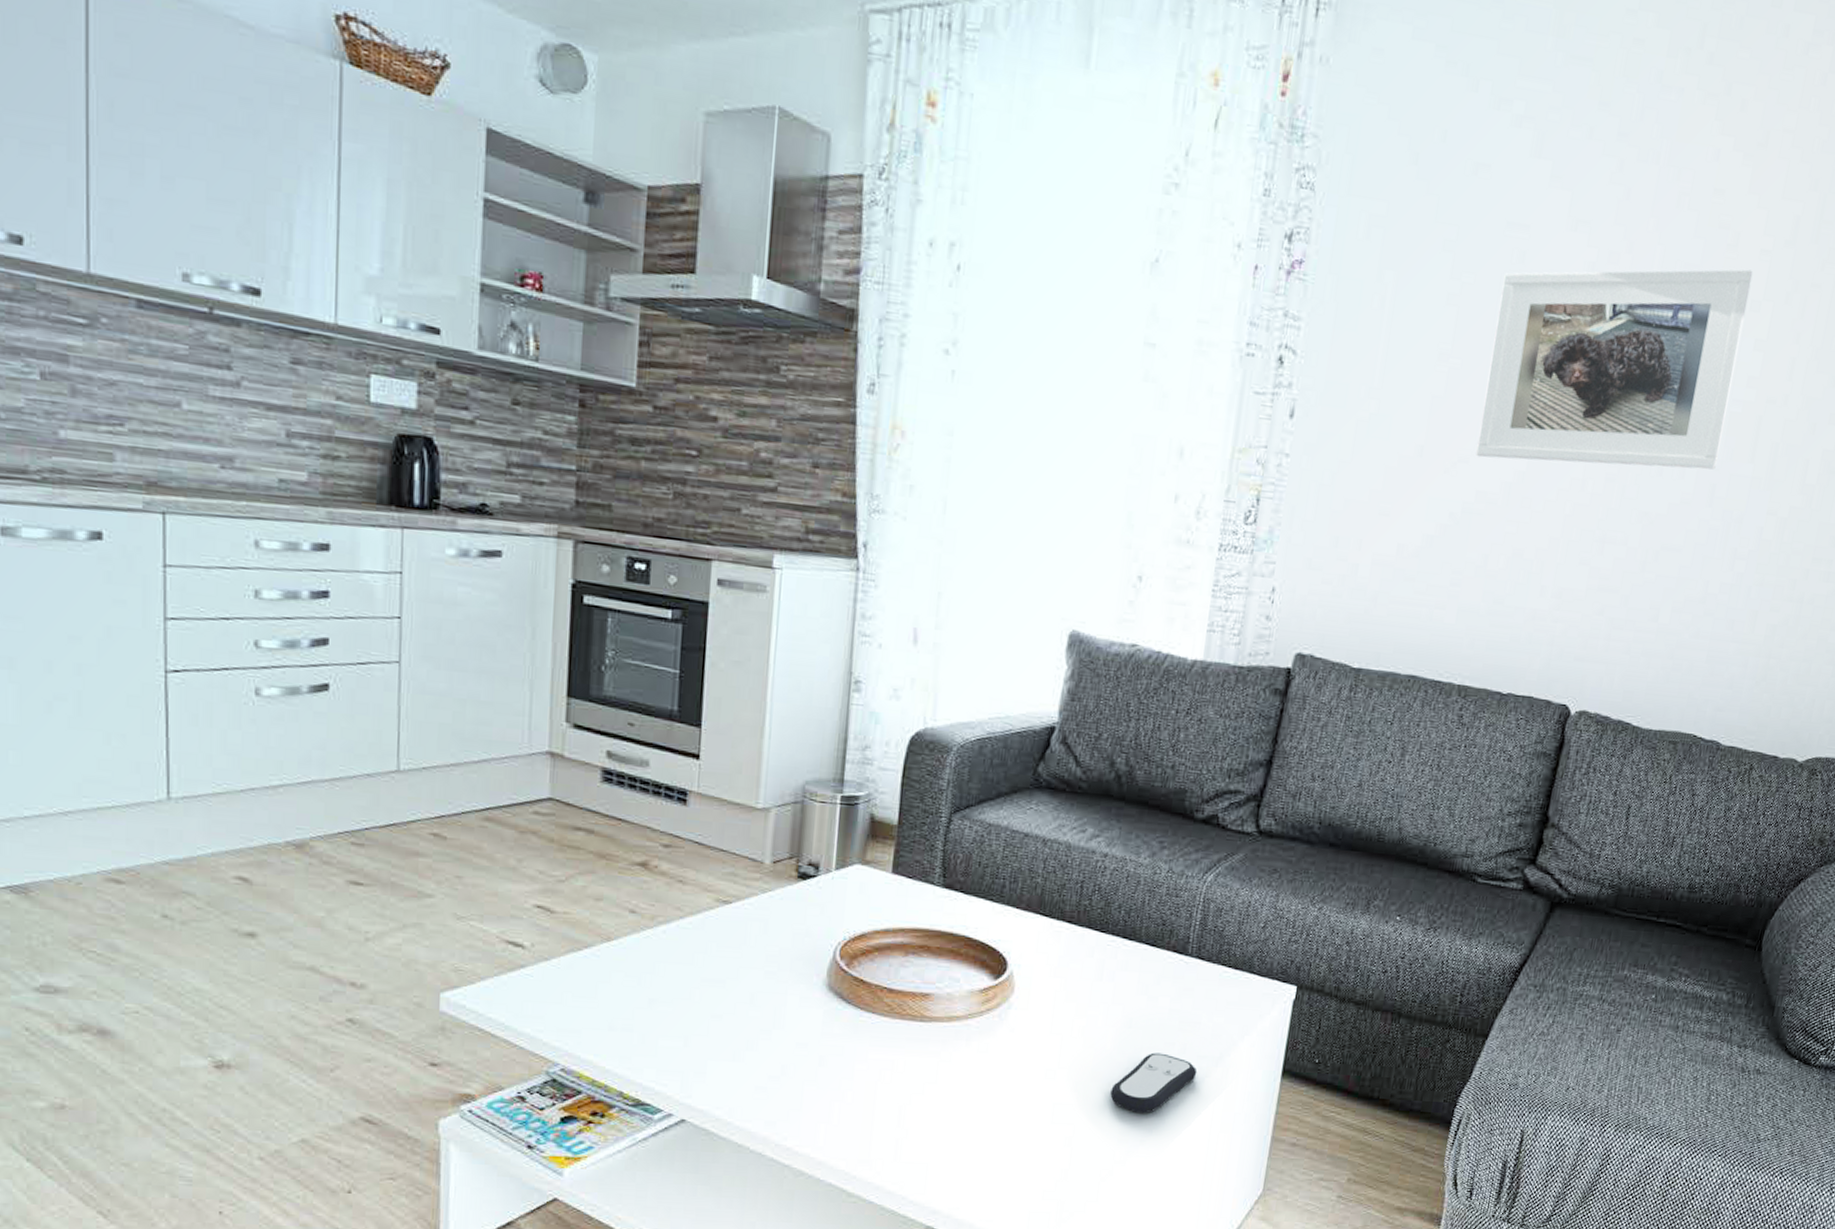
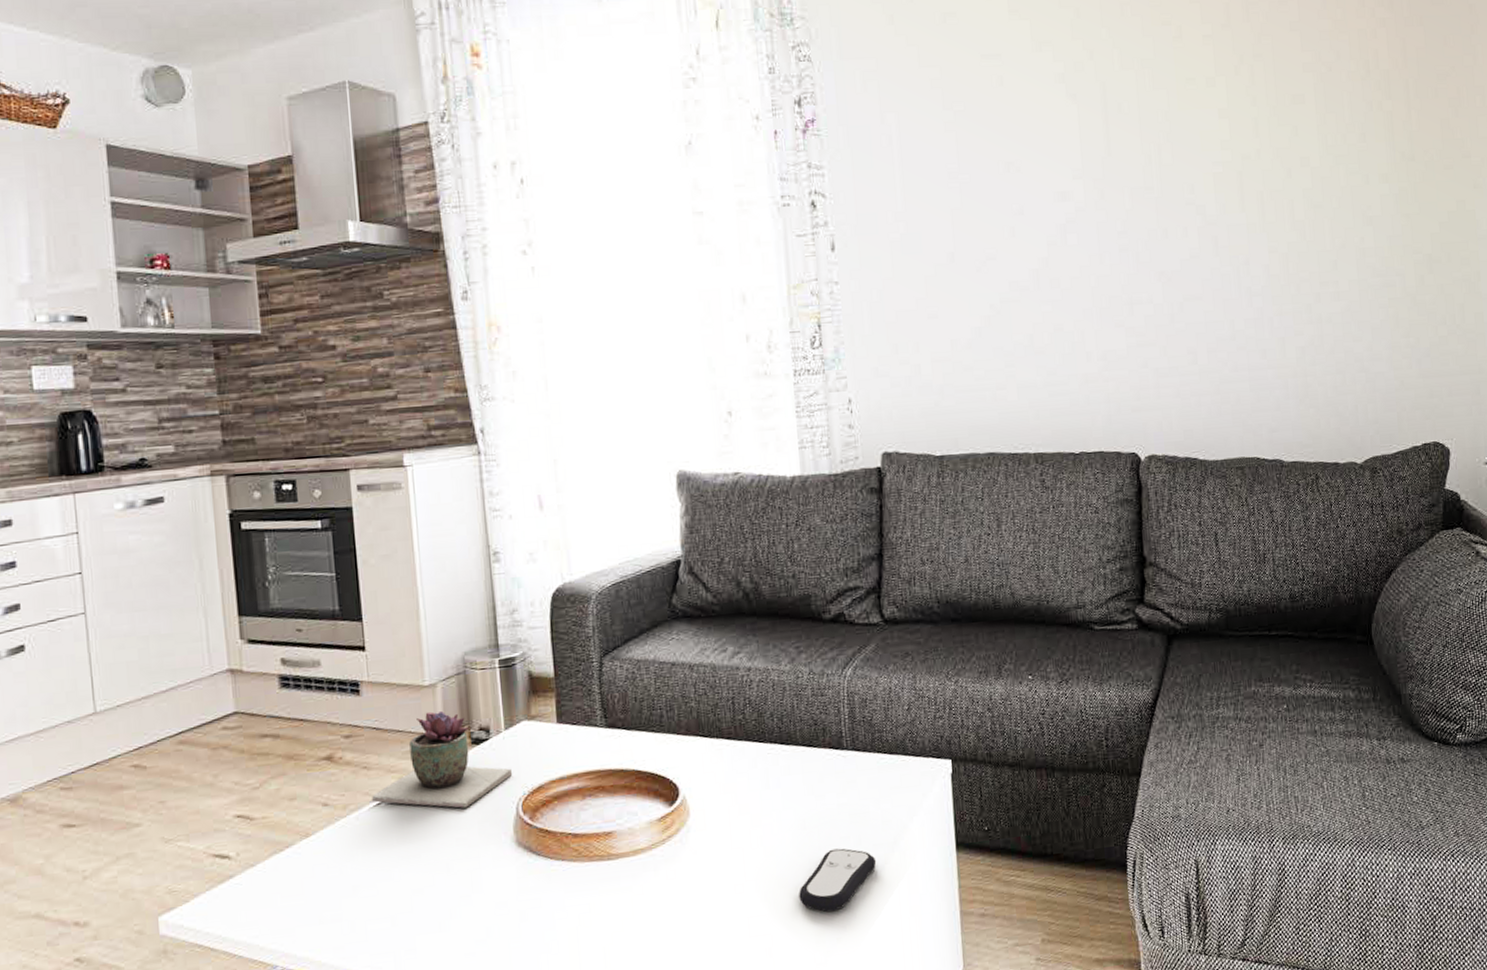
succulent plant: none [681,836,837,942] -> present [371,710,513,808]
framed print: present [1476,269,1753,470] -> none [989,54,1213,253]

